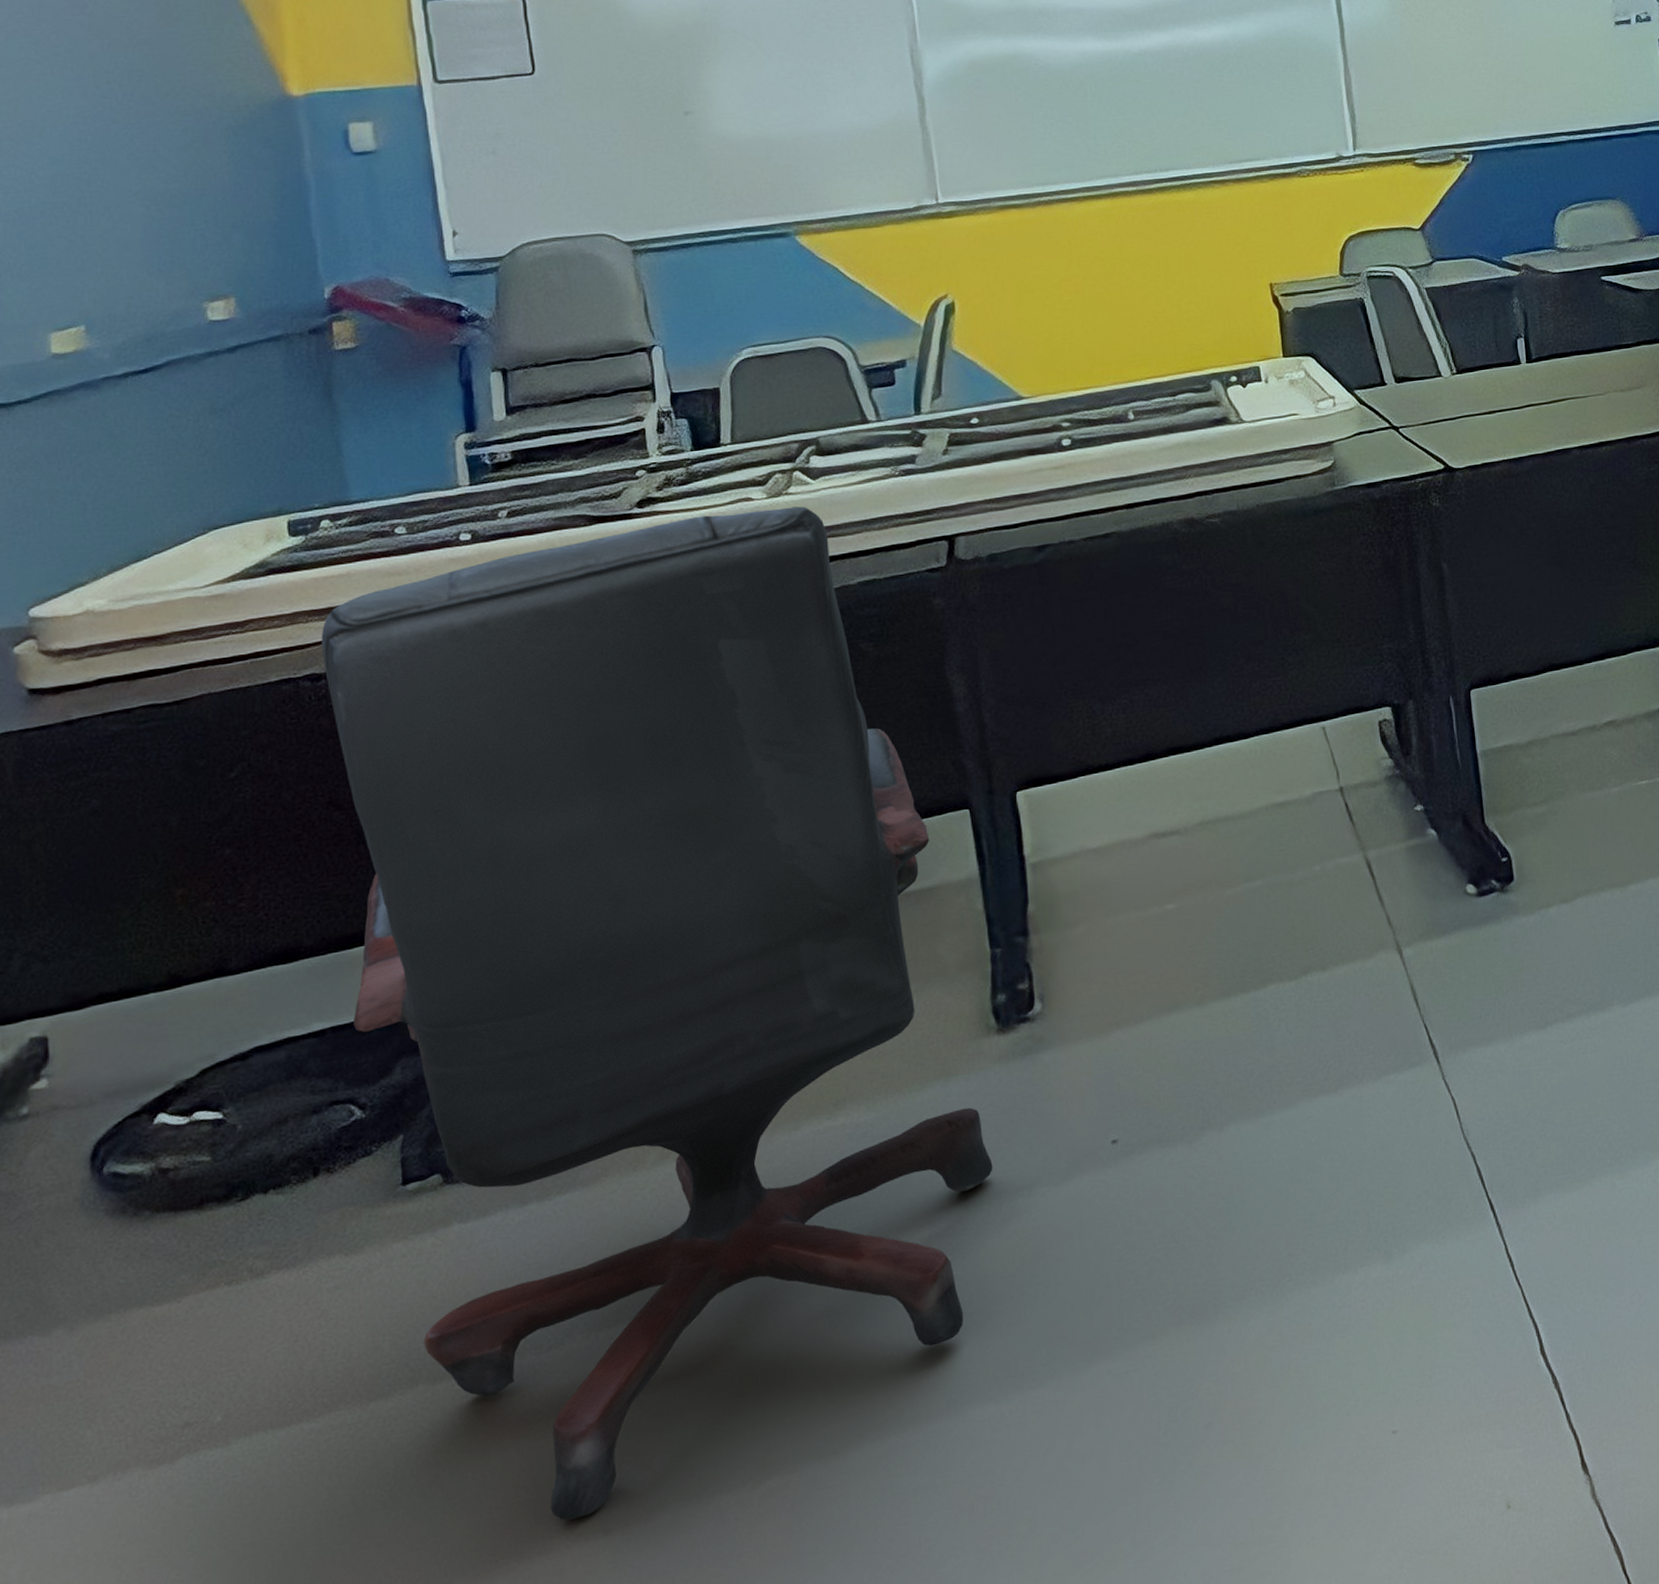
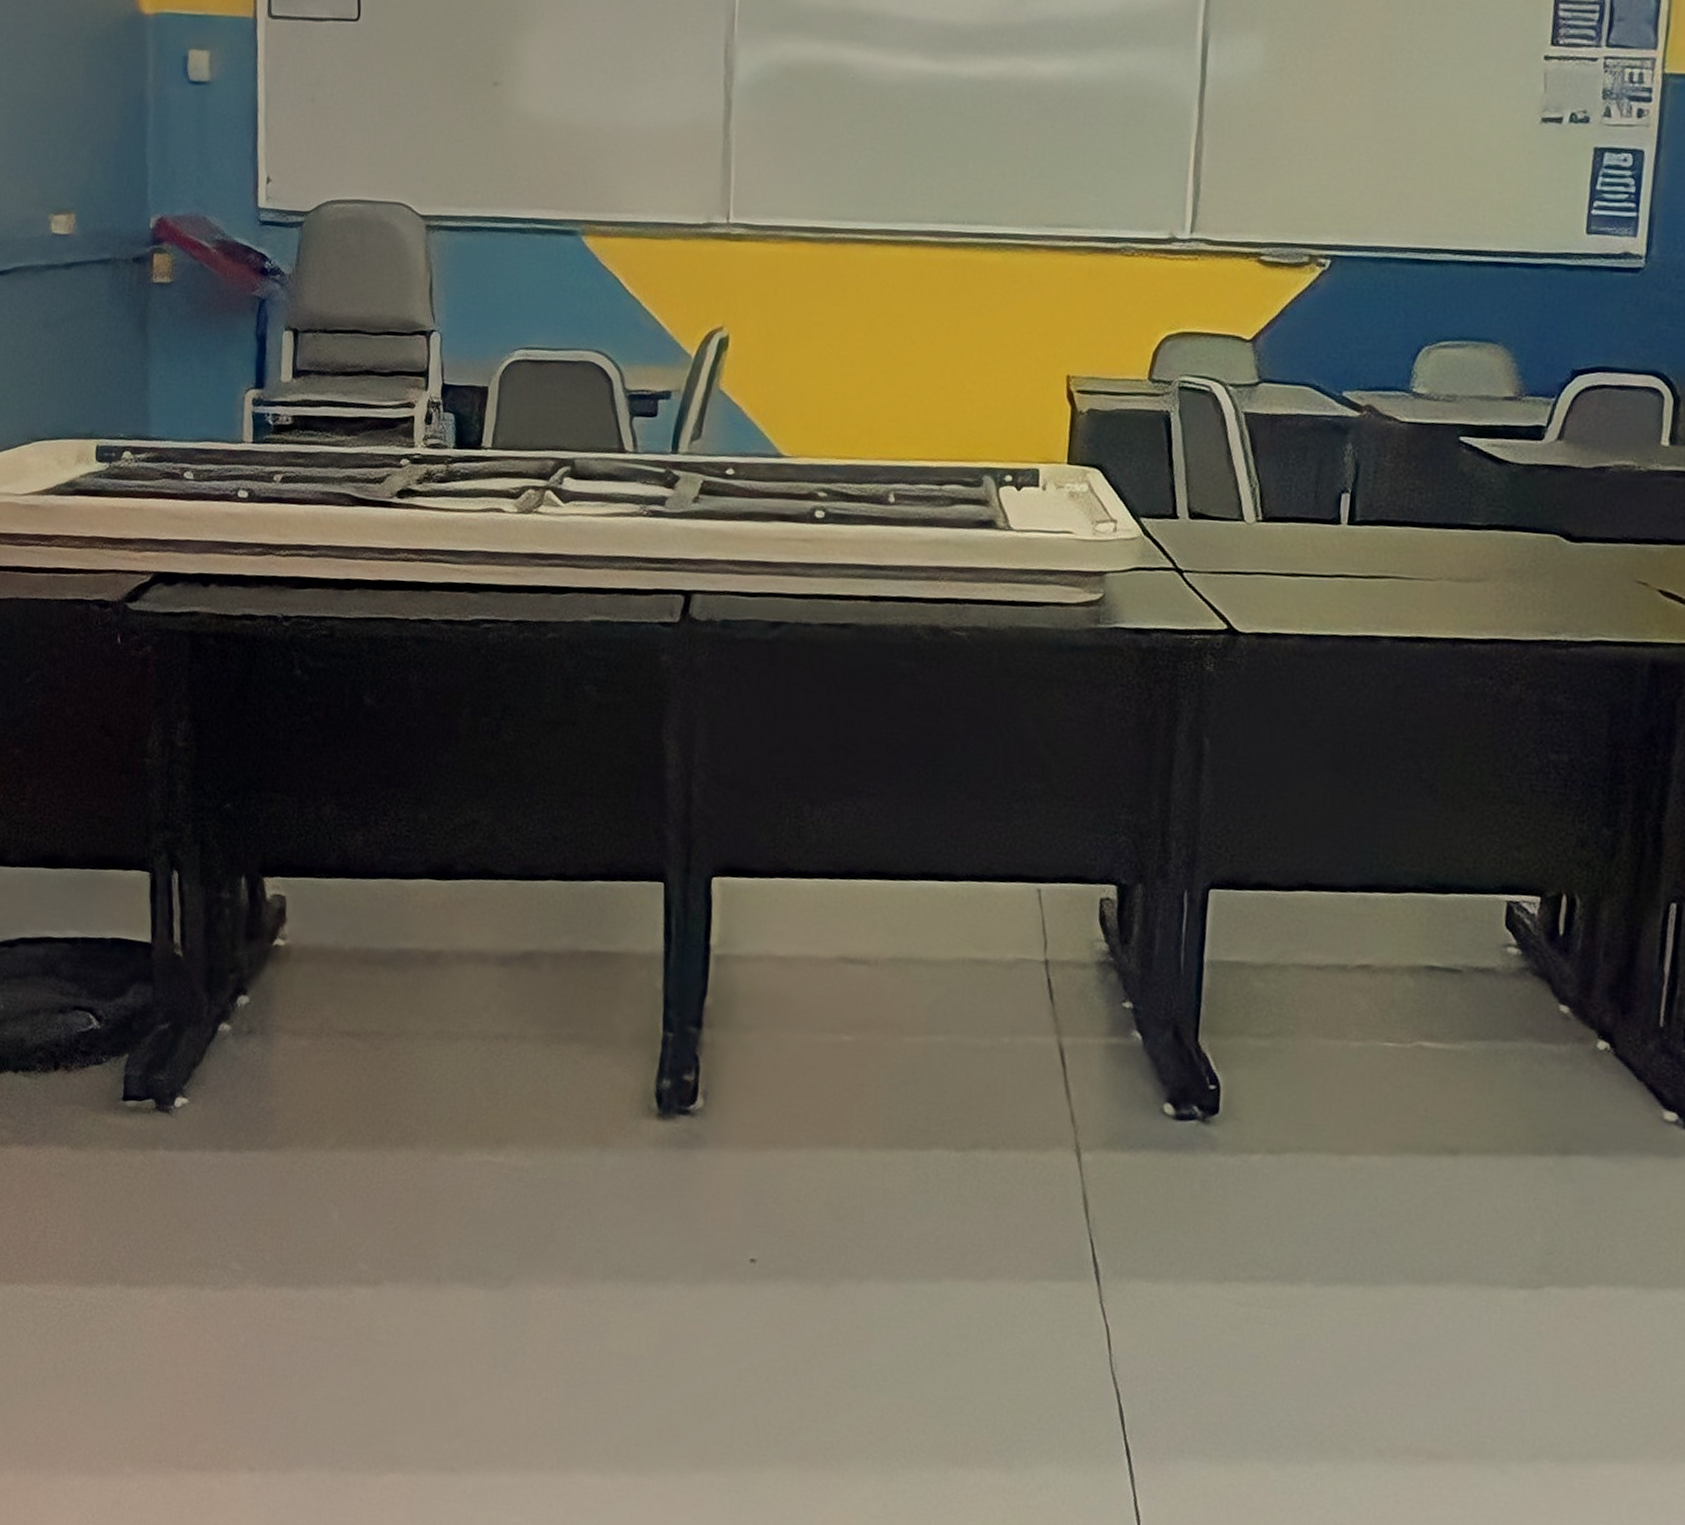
office chair: present [321,506,993,1521] -> none [100,518,634,1449]

